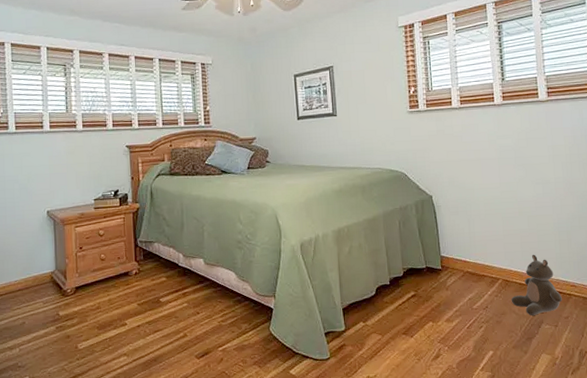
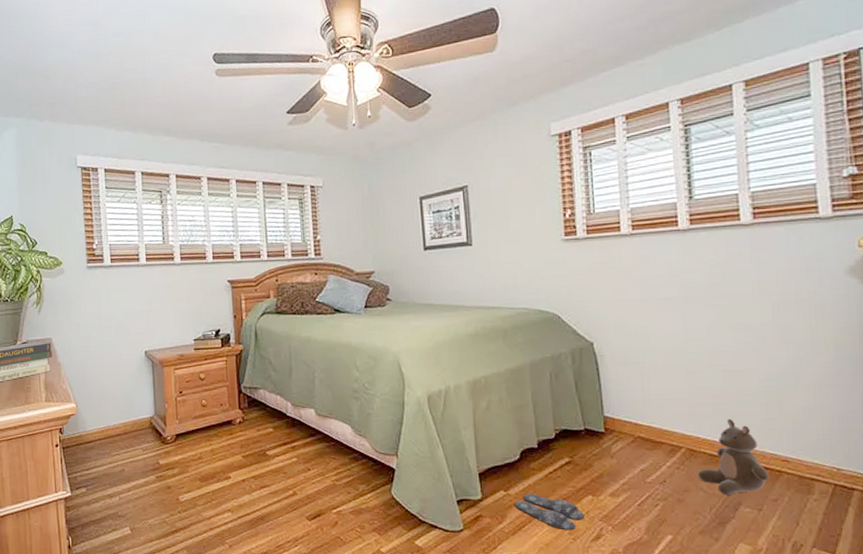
slippers: none [372,323,426,353] -> present [515,494,584,531]

